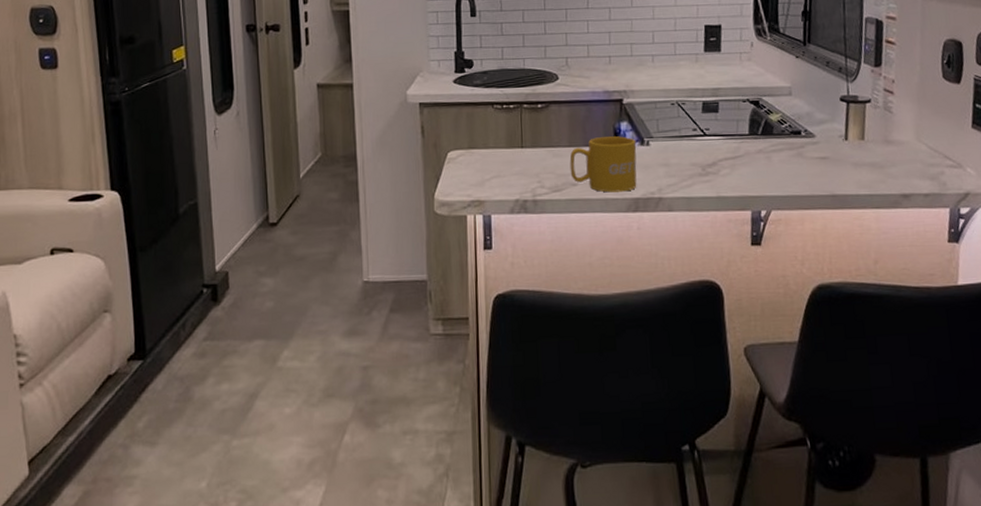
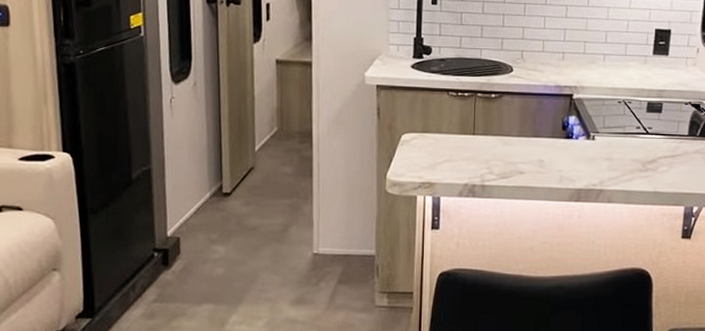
mug: present [569,136,637,193] -> none [518,129,583,182]

